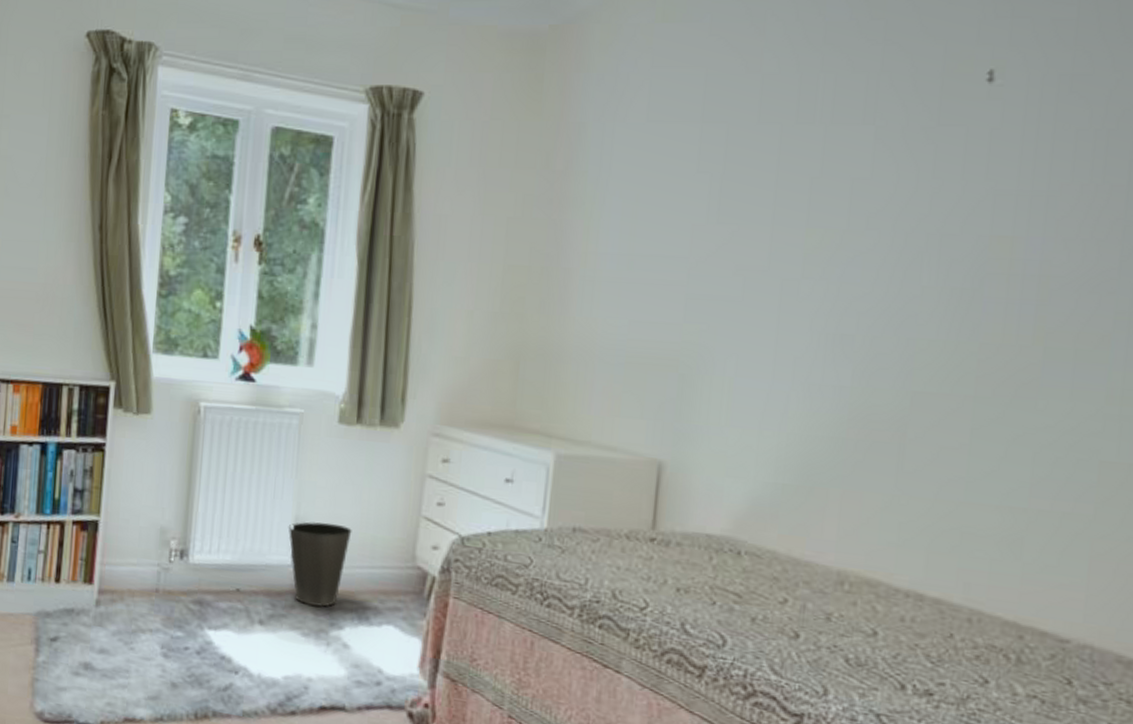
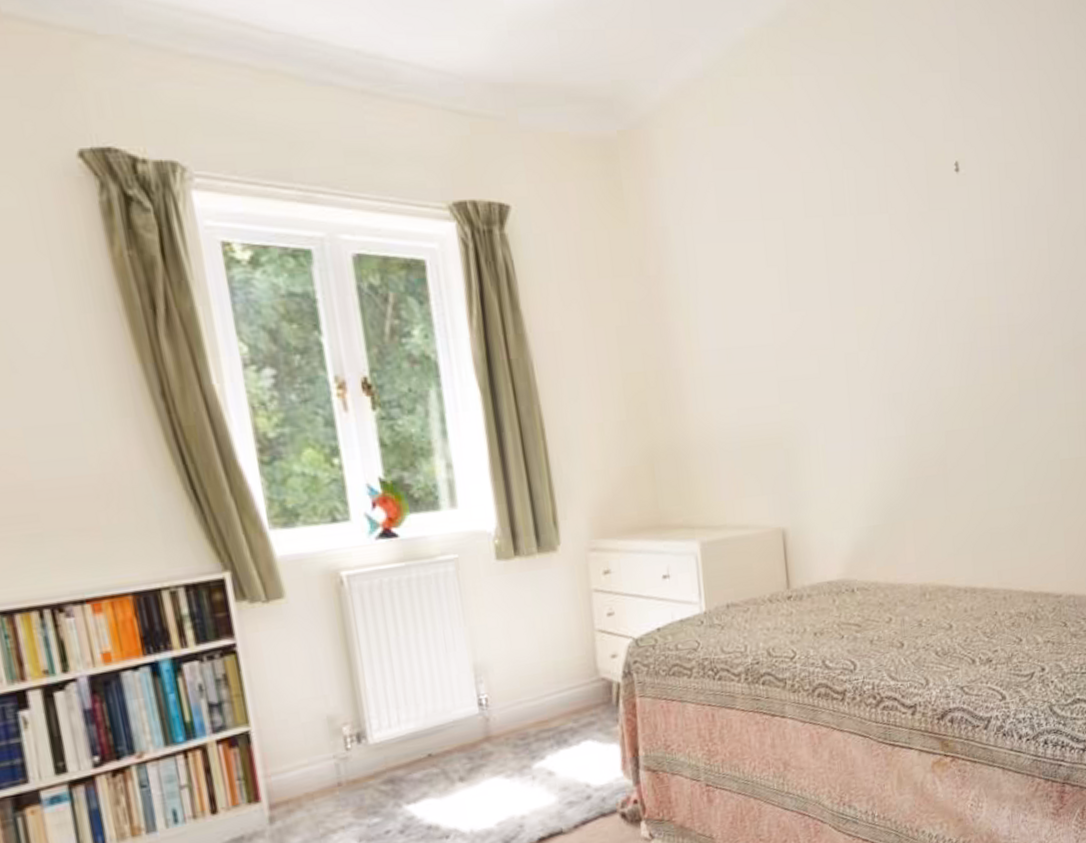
waste basket: present [288,522,352,607] -> none [467,659,534,747]

